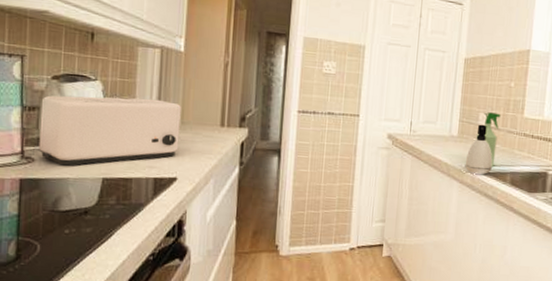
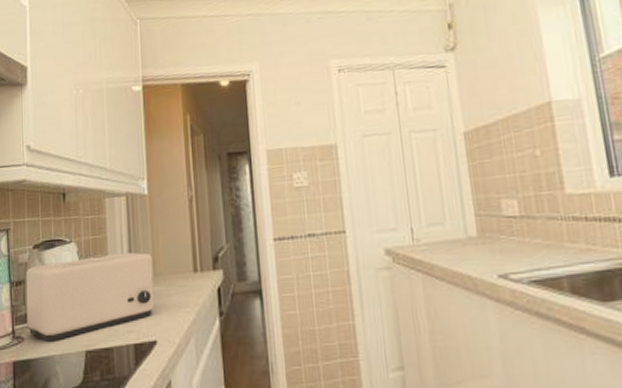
soap dispenser: present [465,124,493,175] -> none [495,214,537,287]
spray bottle: present [476,112,501,168] -> none [503,195,540,273]

